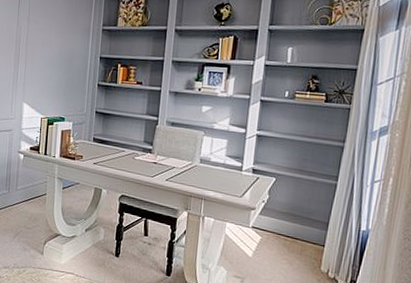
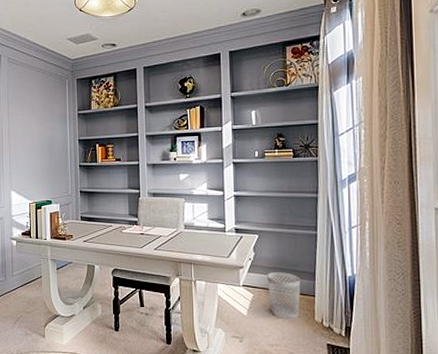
wastebasket: none [277,217,313,267] -> present [267,271,301,320]

